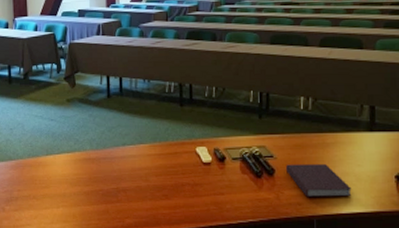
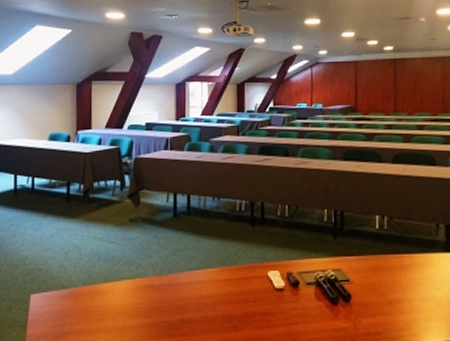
notebook: present [286,164,352,197] -> none [363,288,432,325]

